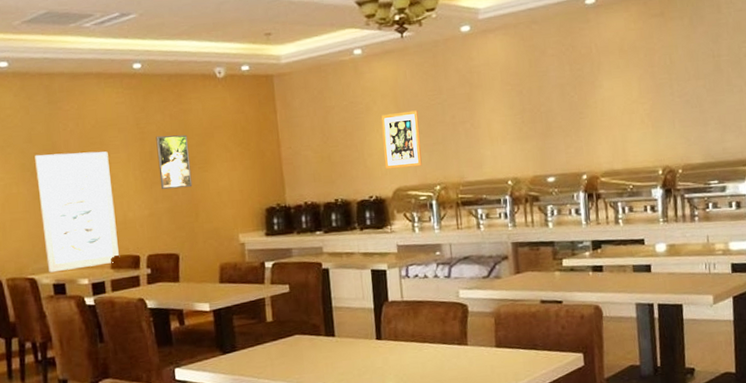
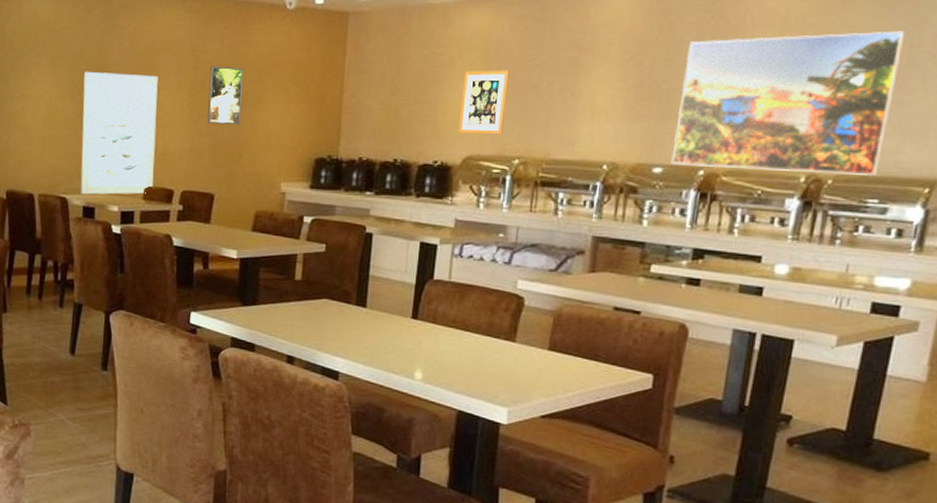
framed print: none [554,46,713,173] -> present [671,31,906,175]

